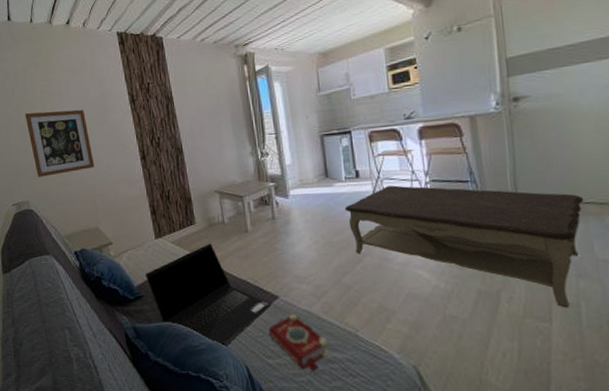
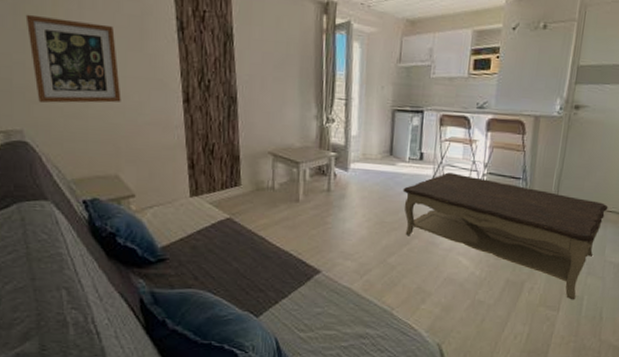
laptop computer: present [145,243,270,346] -> none [173,209,311,317]
book: present [268,314,330,371] -> none [304,289,364,345]

